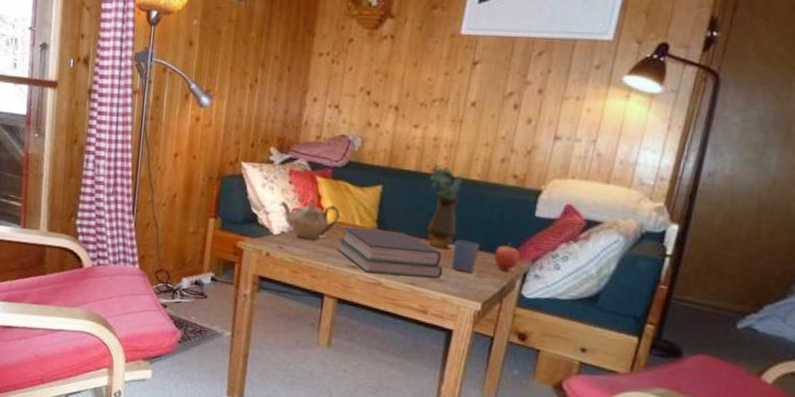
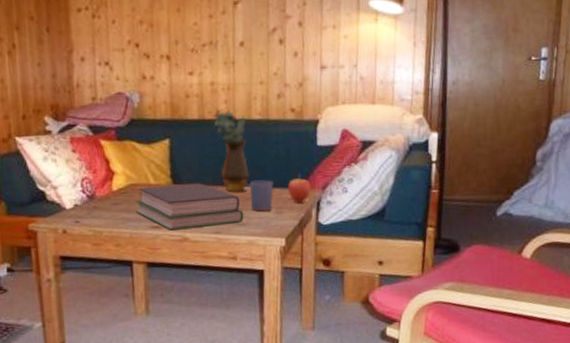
teapot: present [278,199,340,240] -> none [65,164,132,208]

